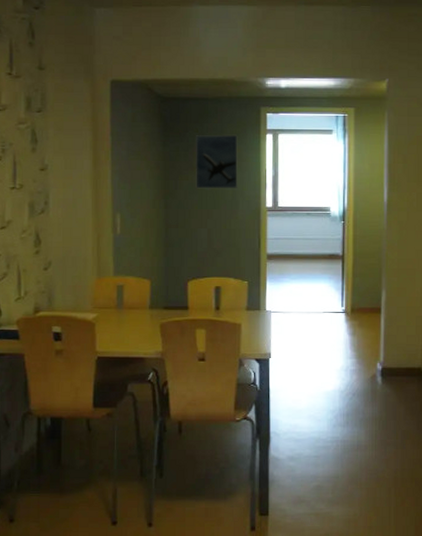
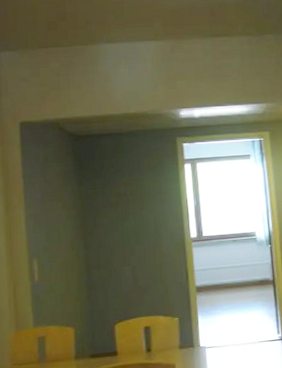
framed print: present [196,134,238,189] -> none [113,167,160,226]

